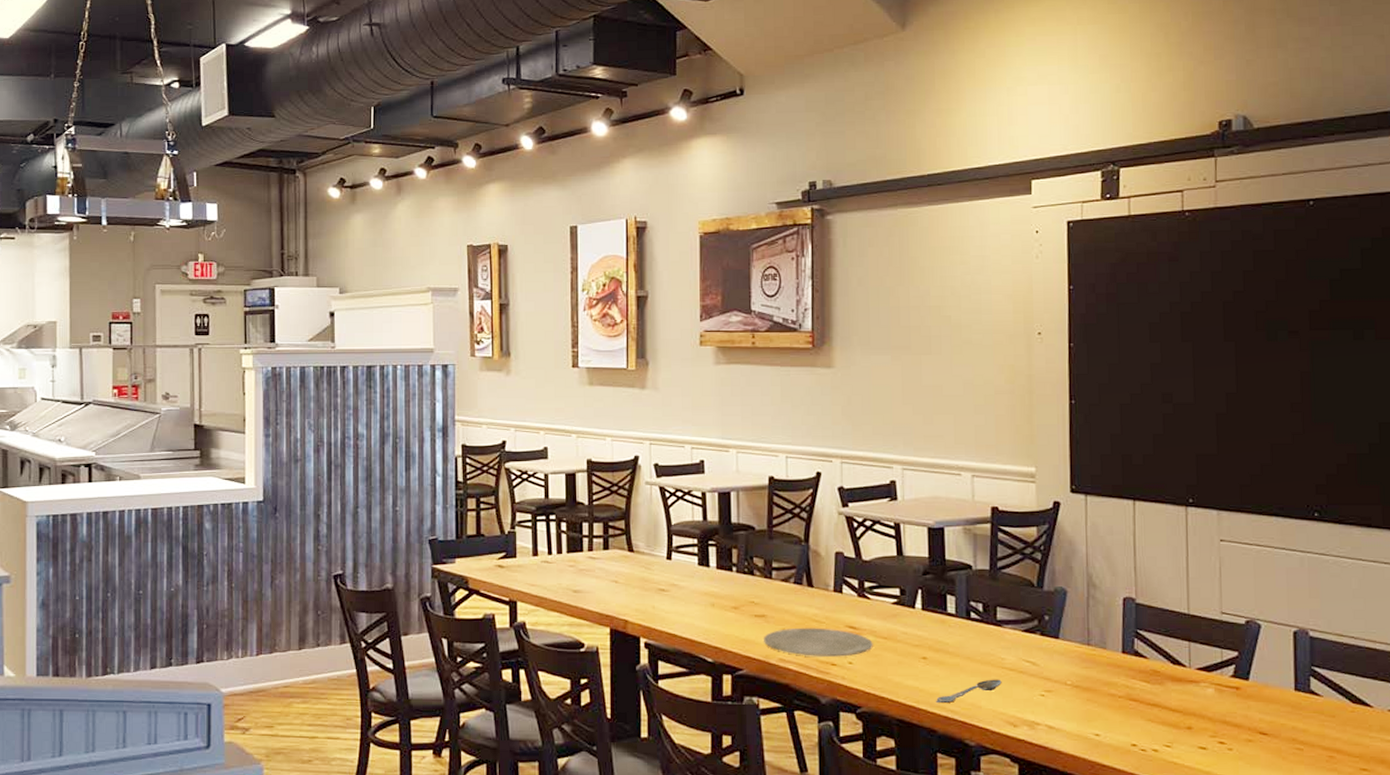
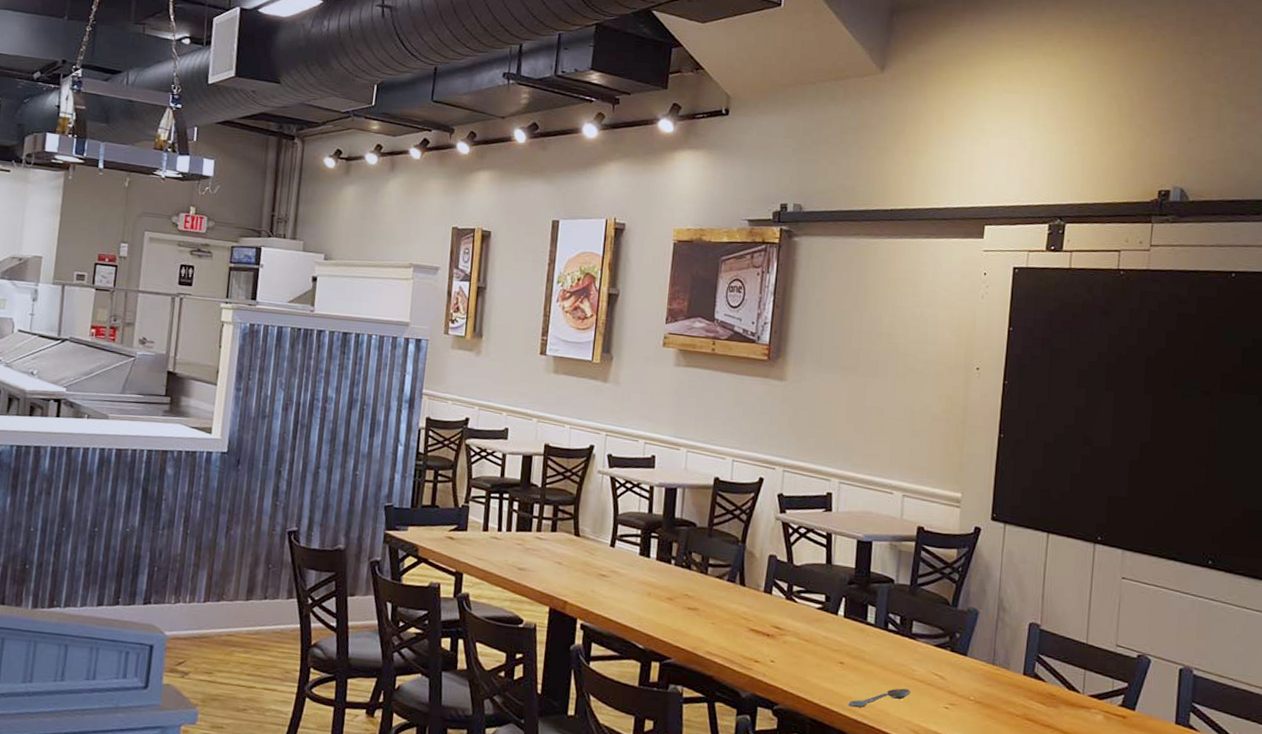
plate: present [764,627,873,657] -> none [693,623,795,655]

